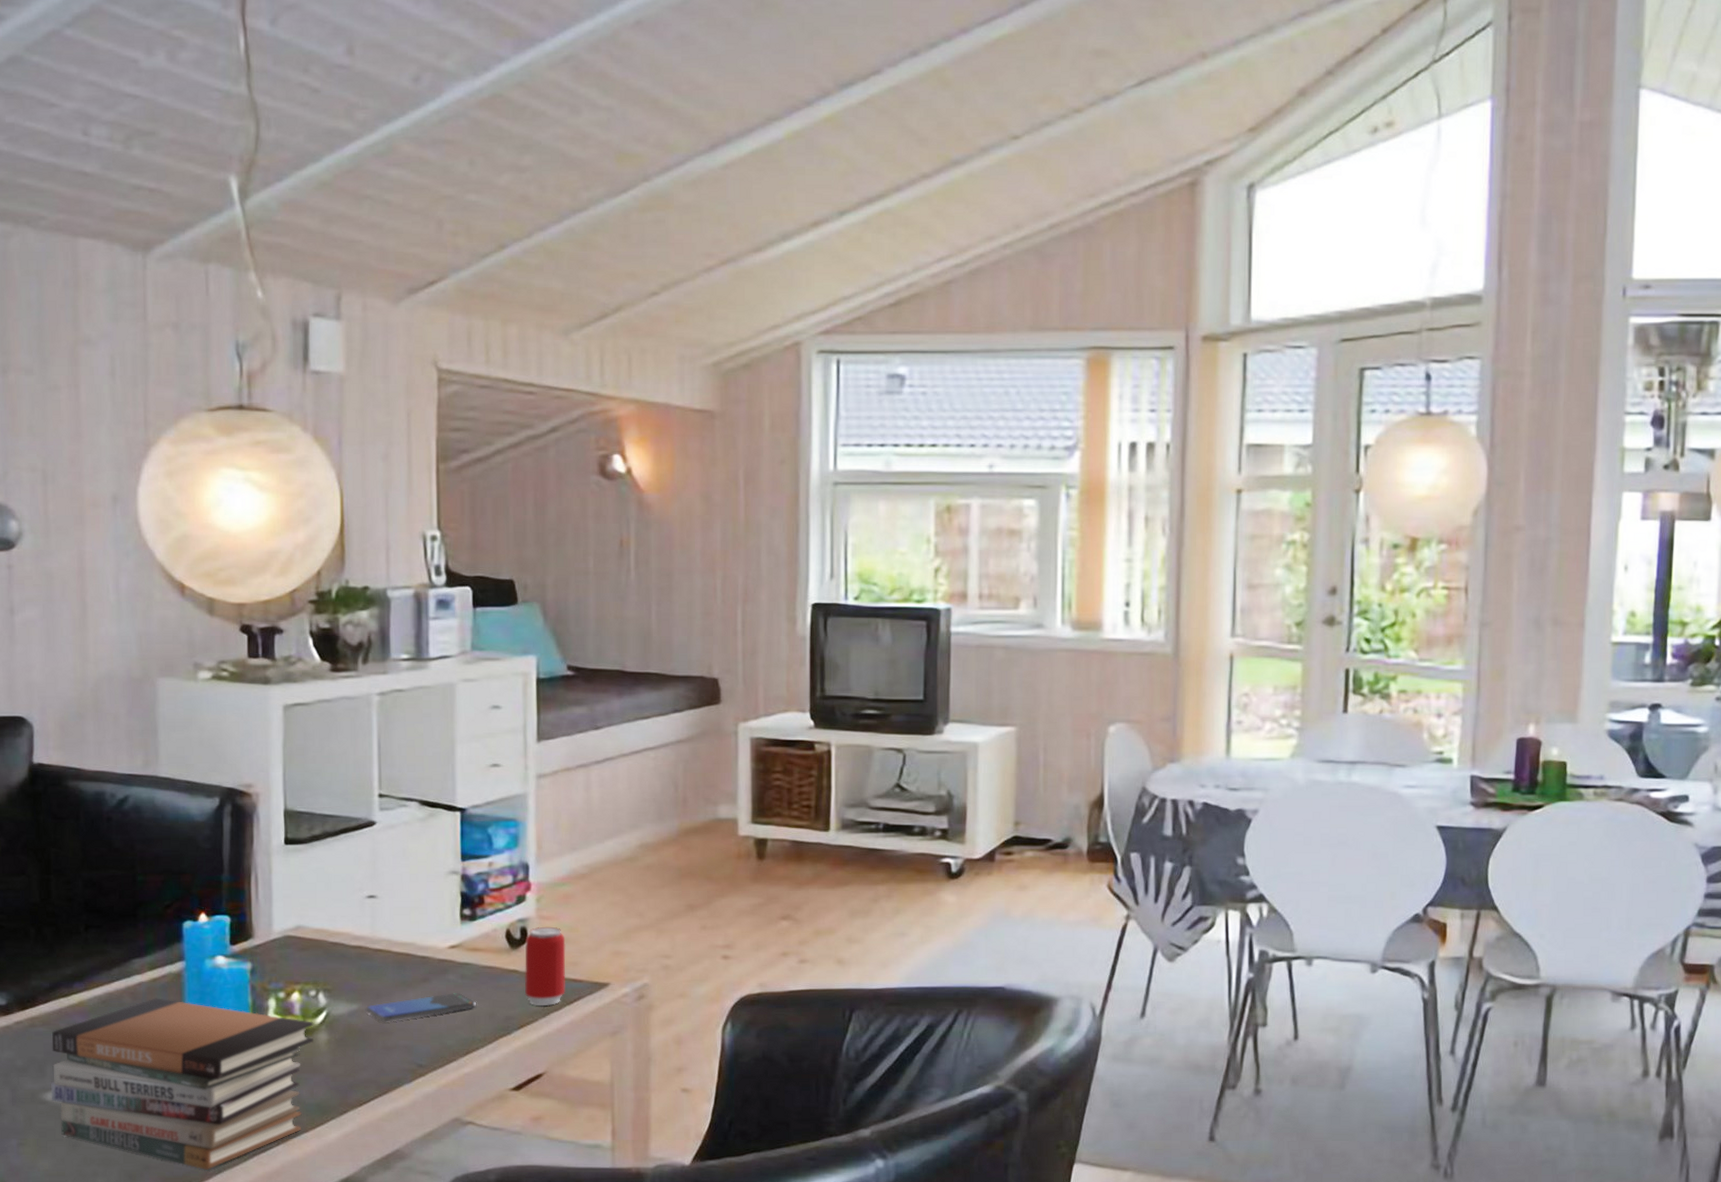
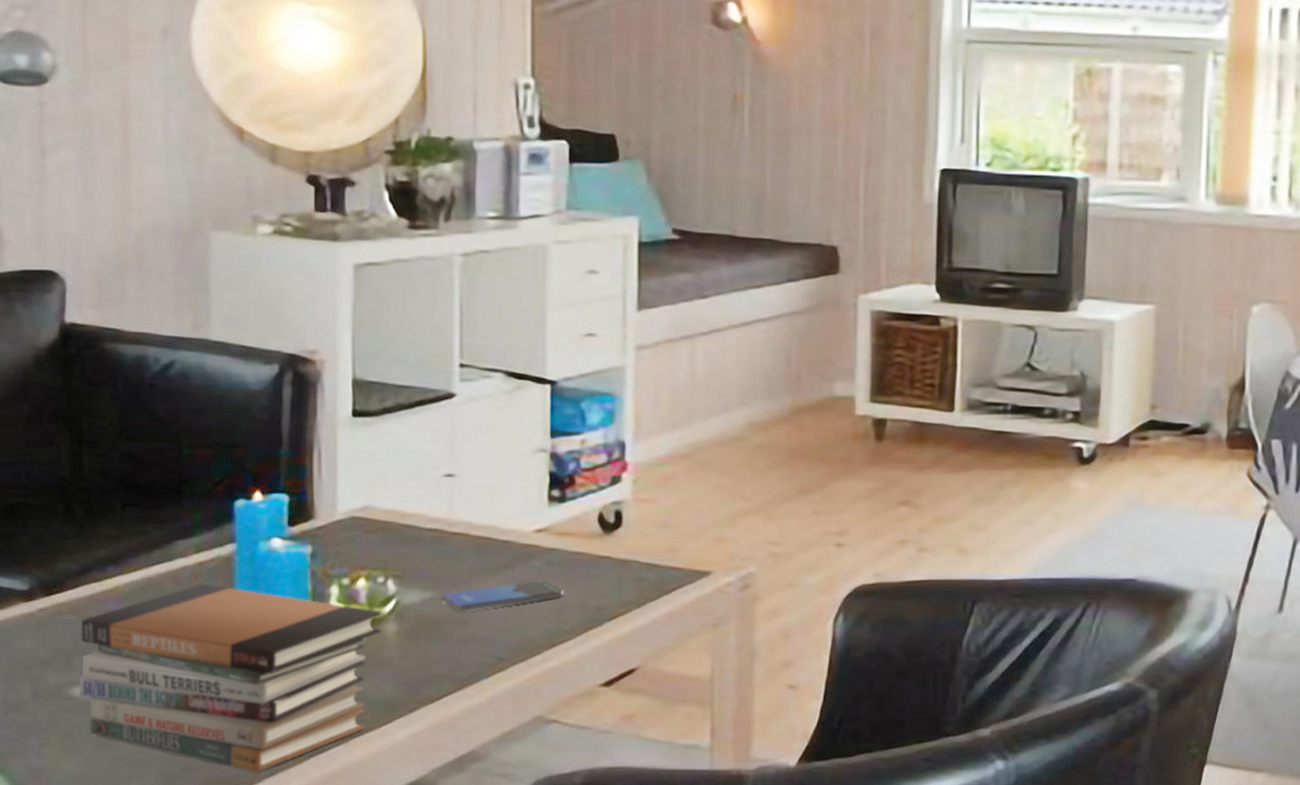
beverage can: present [525,926,566,1006] -> none [619,510,664,595]

